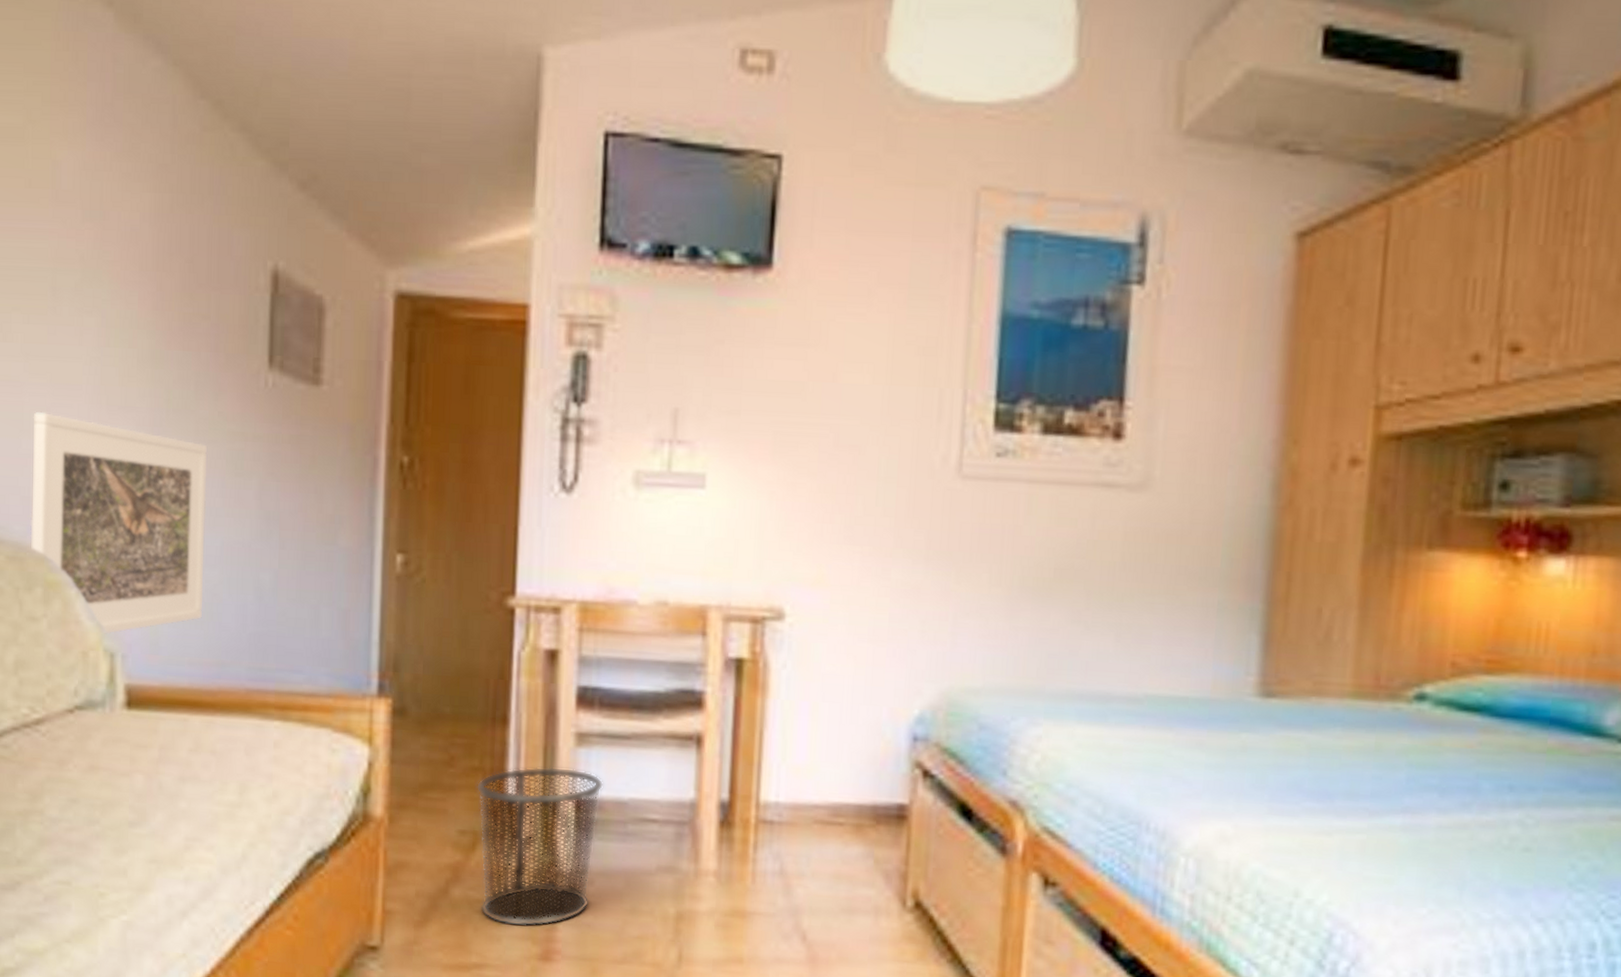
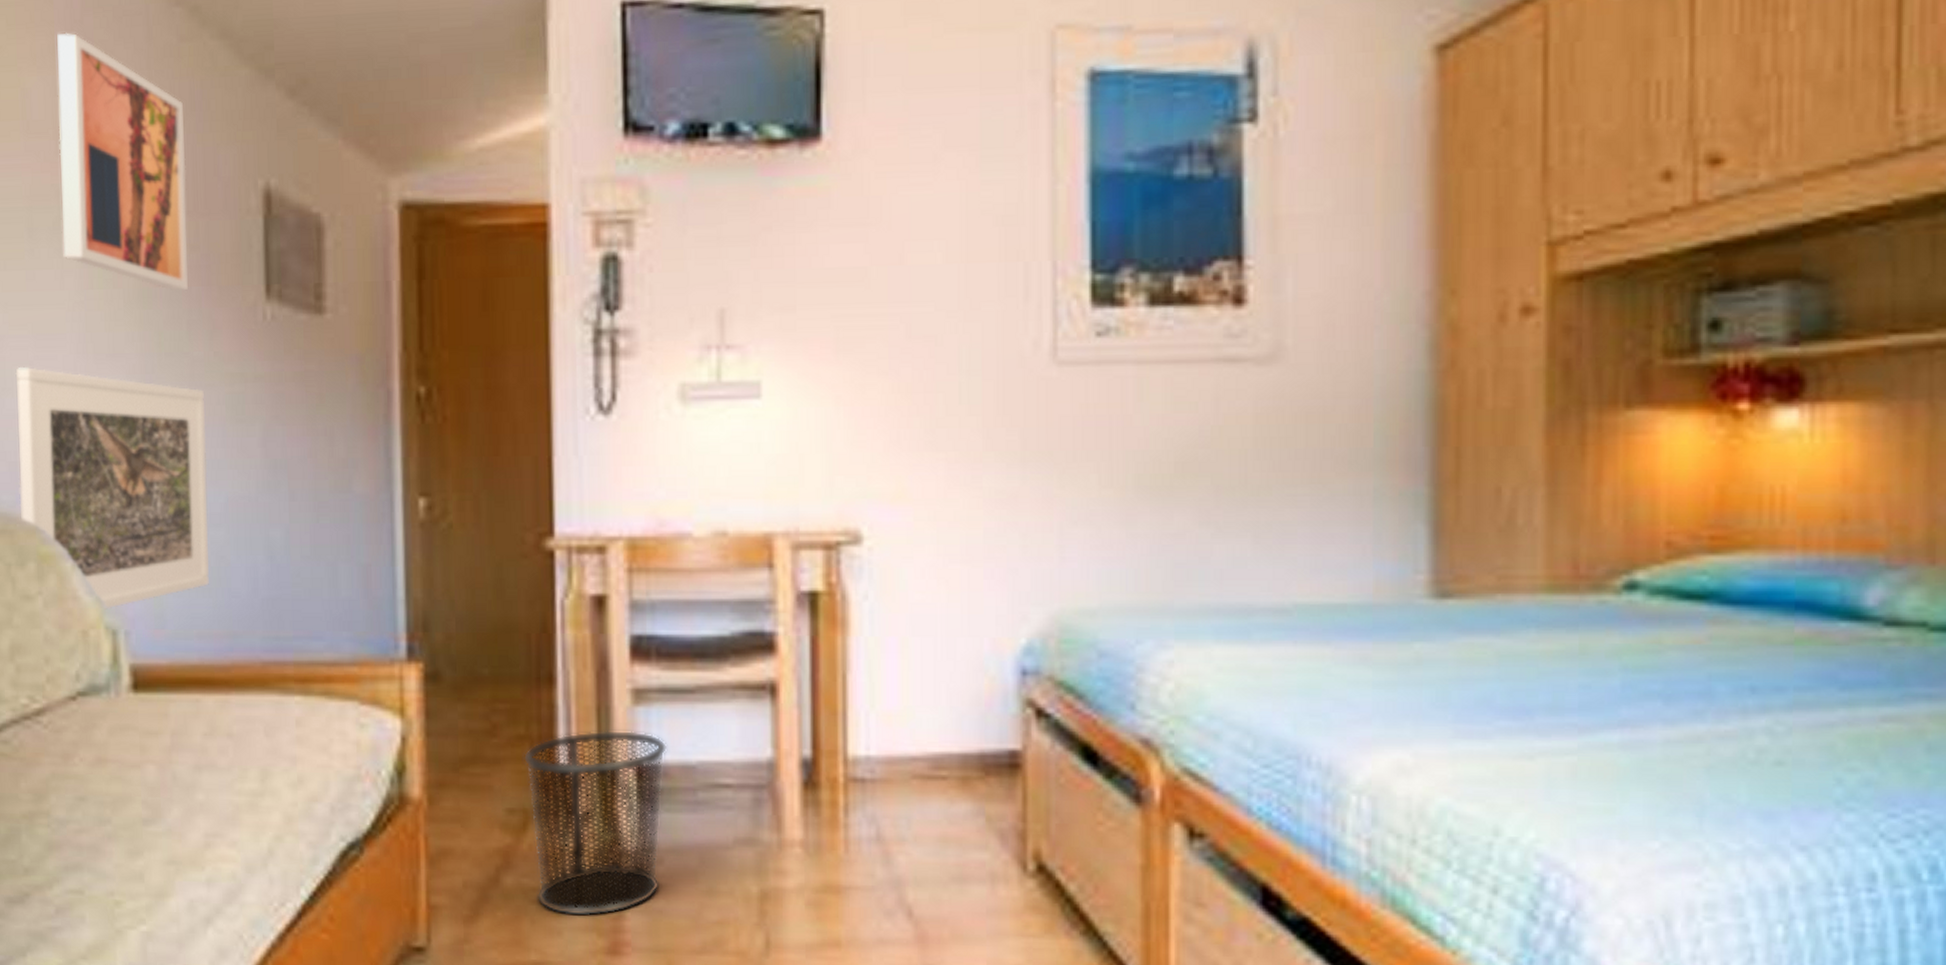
wall art: none [83,113,202,355] -> present [57,32,188,291]

